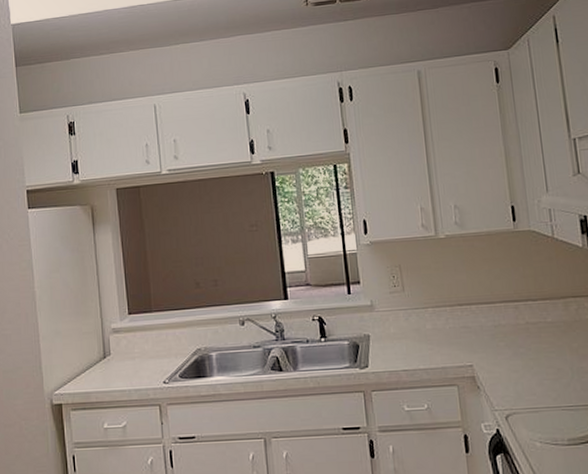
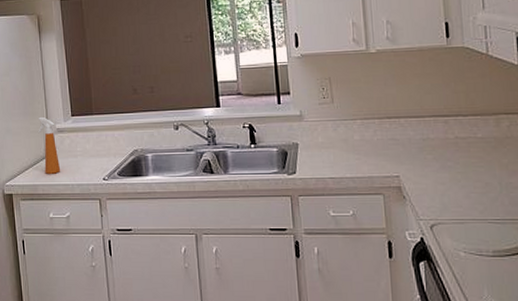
spray bottle: none [90,316,117,379] -> present [37,116,61,174]

